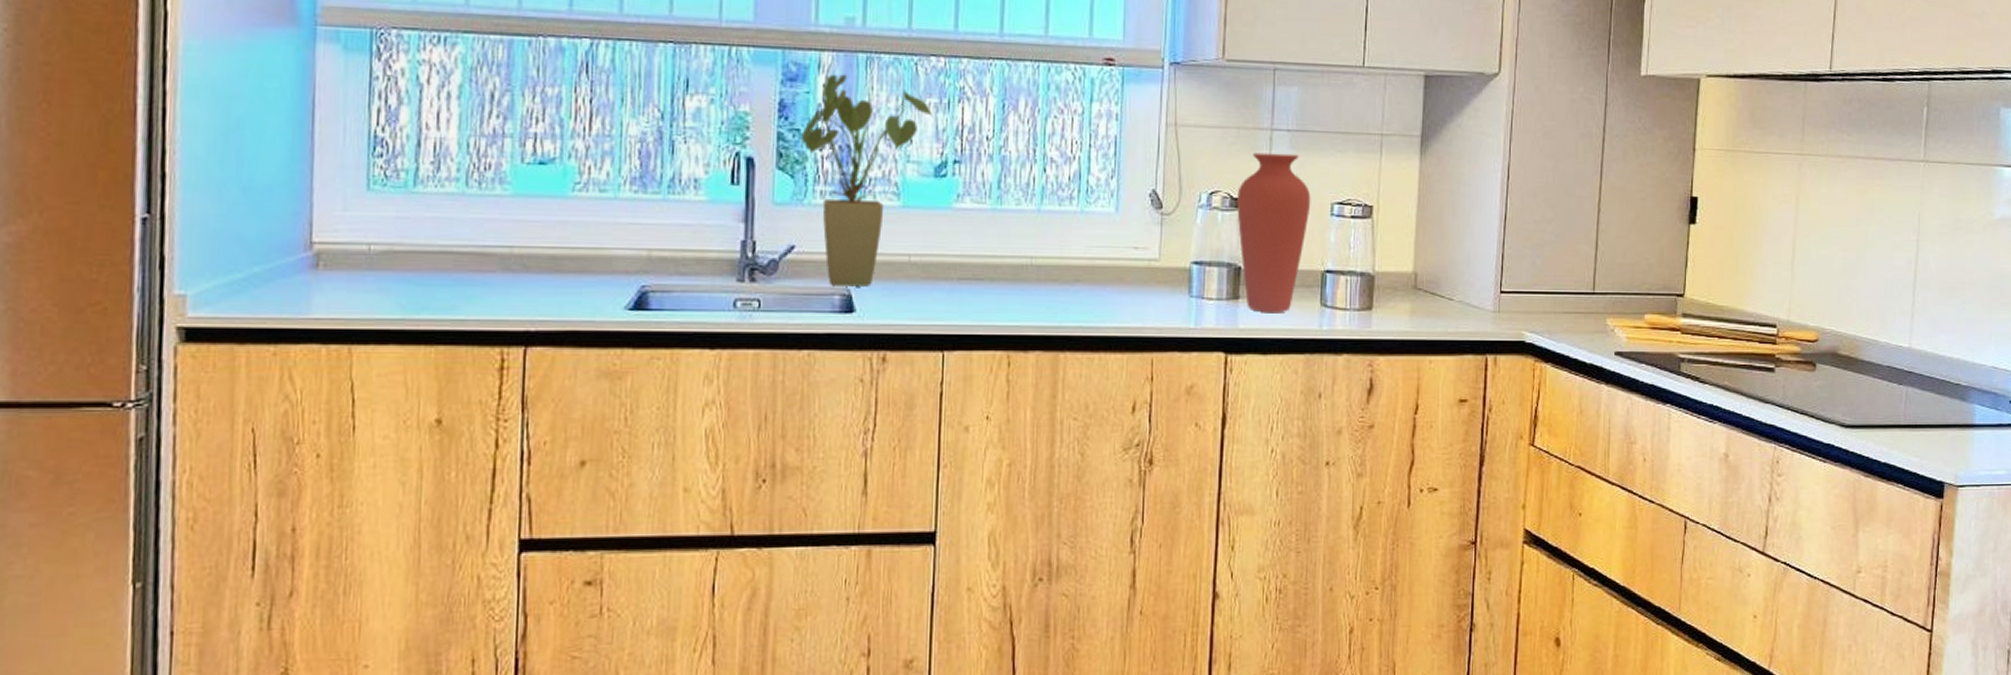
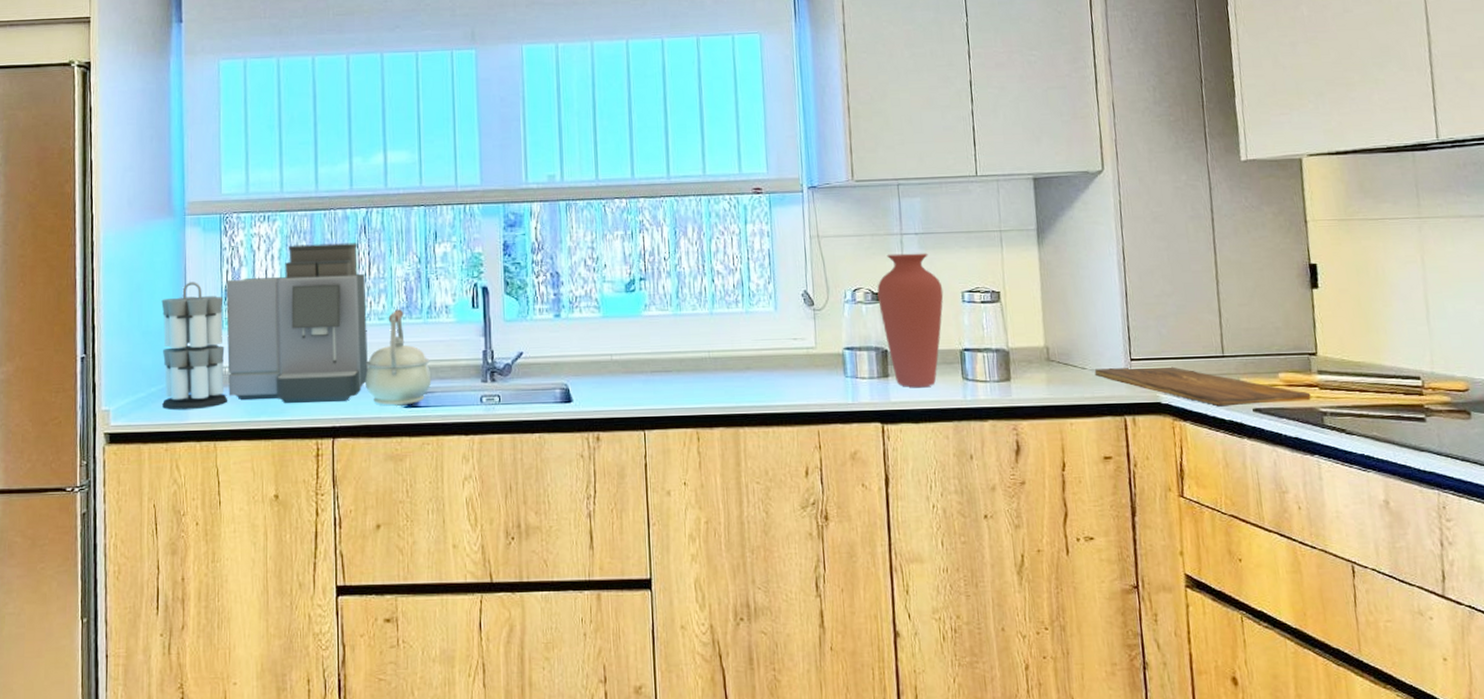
spice rack: none [270,121,371,301] -> present [161,282,227,411]
coffee machine: none [373,80,584,298] -> present [226,243,368,403]
kettle: none [576,179,669,307] -> present [365,309,432,406]
house plant: present [801,74,934,287] -> none [521,218,621,382]
cutting board: none [1461,301,1672,347] -> present [1094,366,1311,406]

